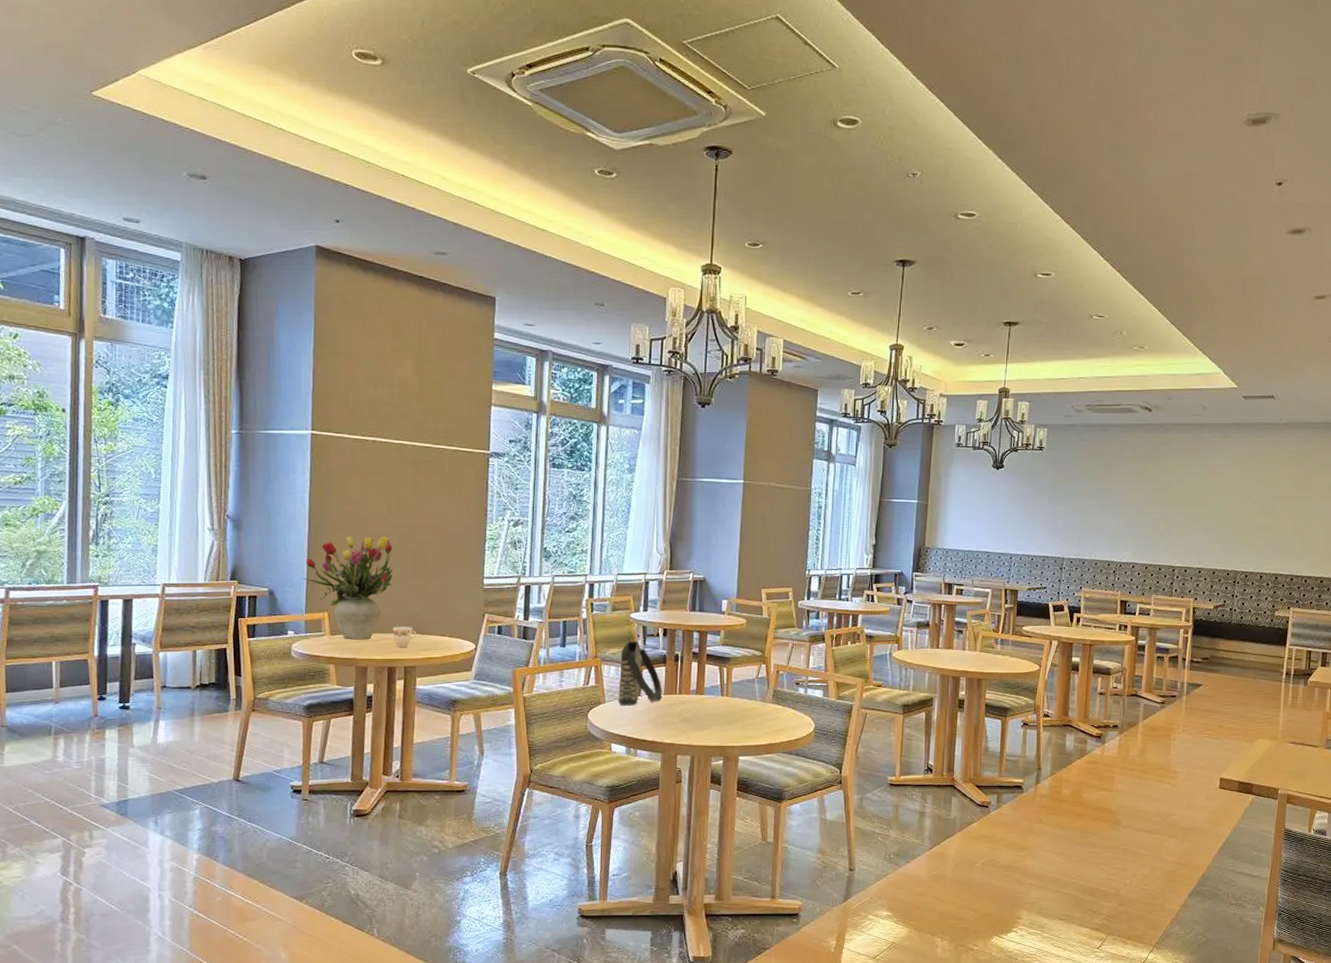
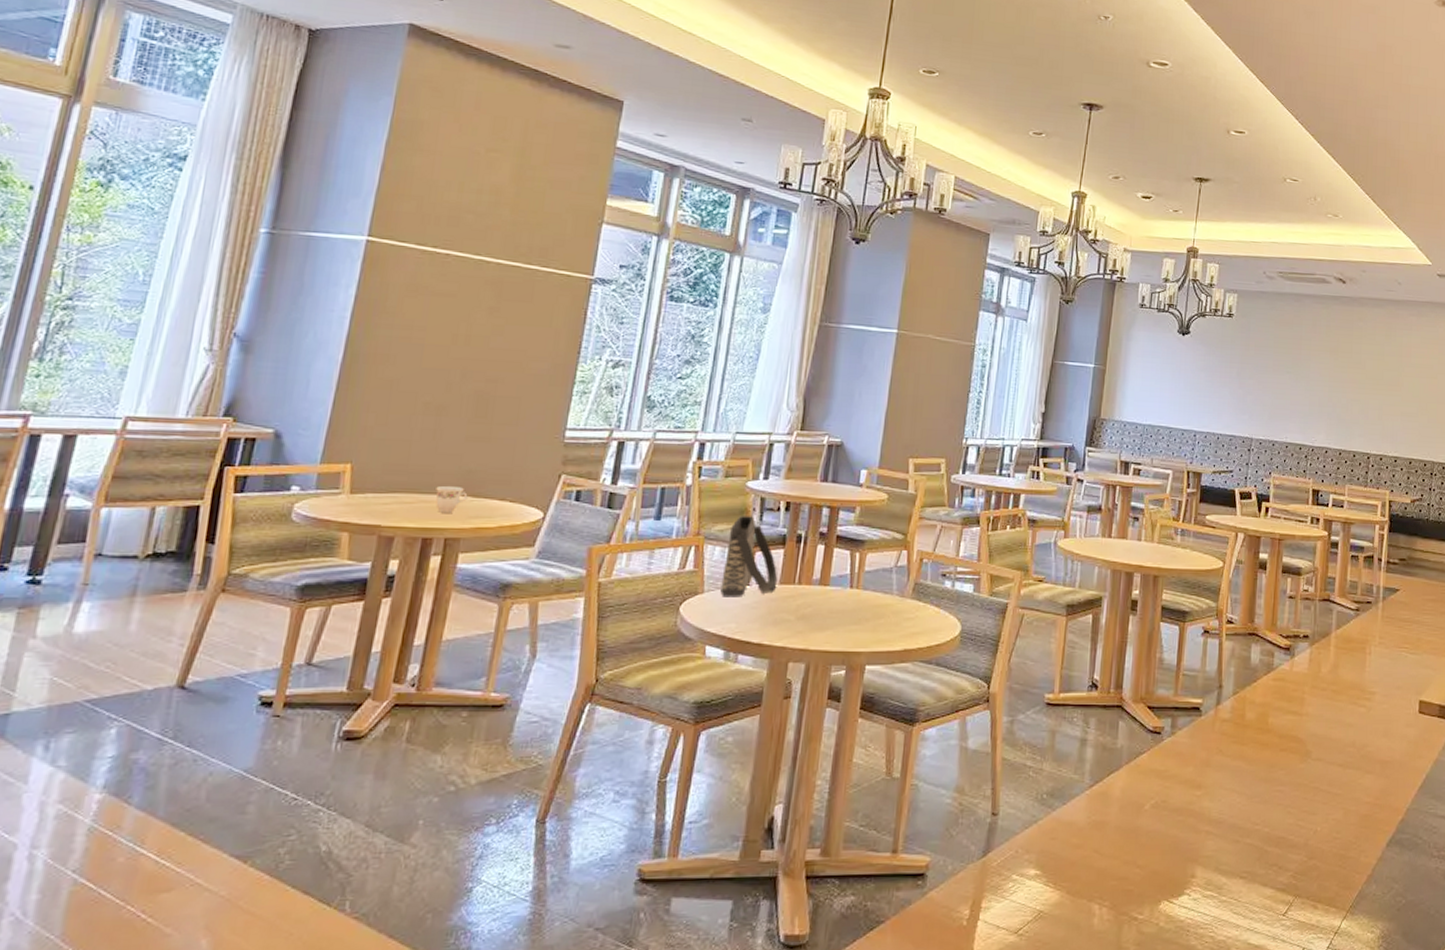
flower arrangement: present [303,535,393,640] -> none [324,369,452,502]

